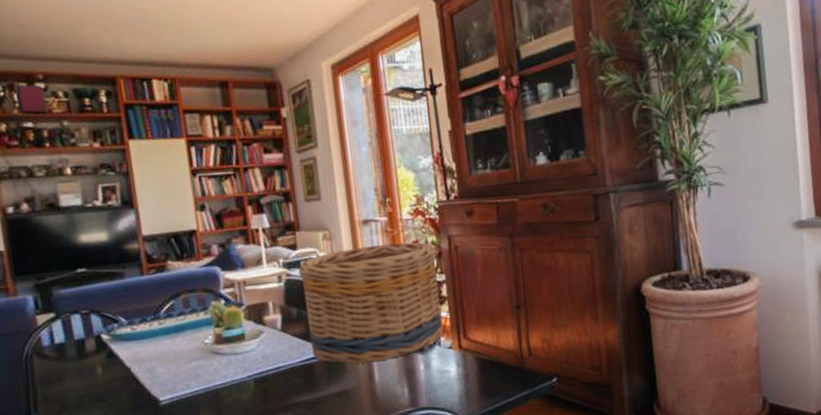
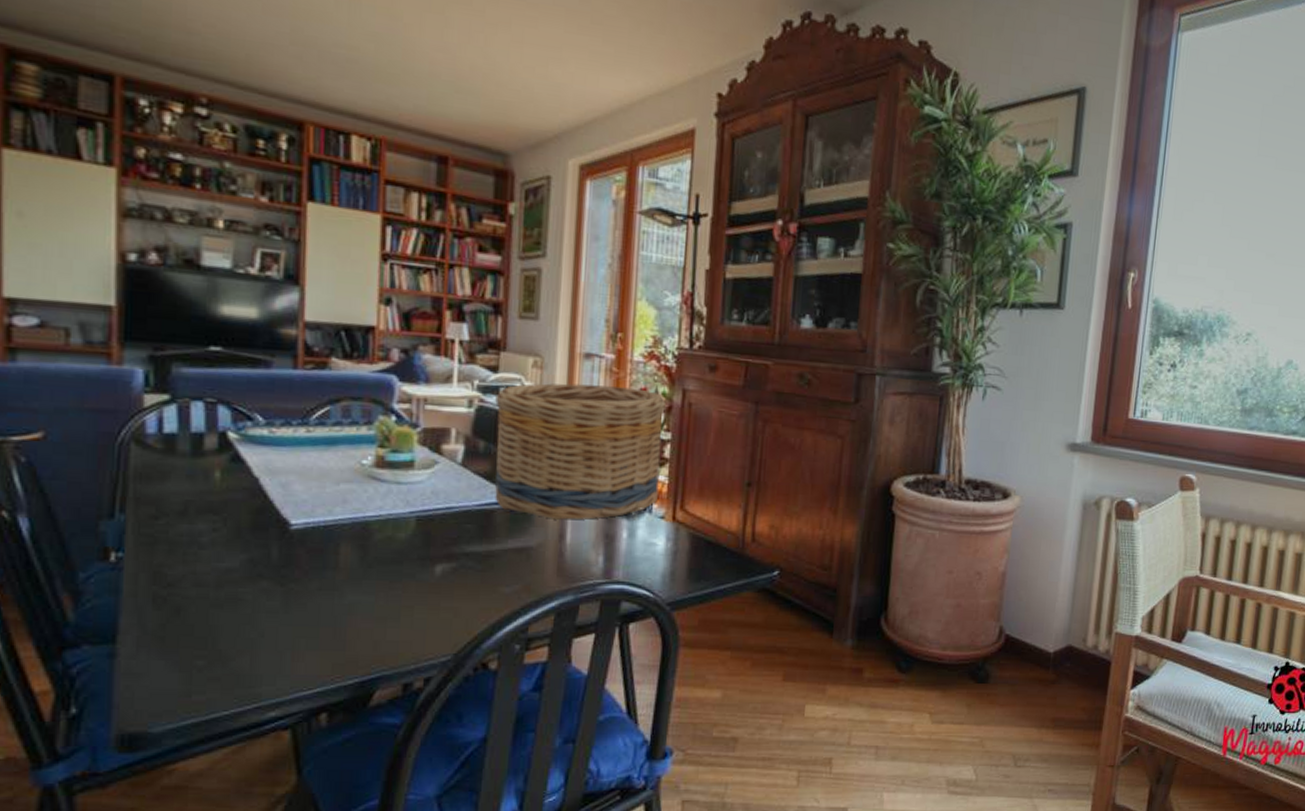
books: present [14,84,47,115] -> none [164,103,206,148]

